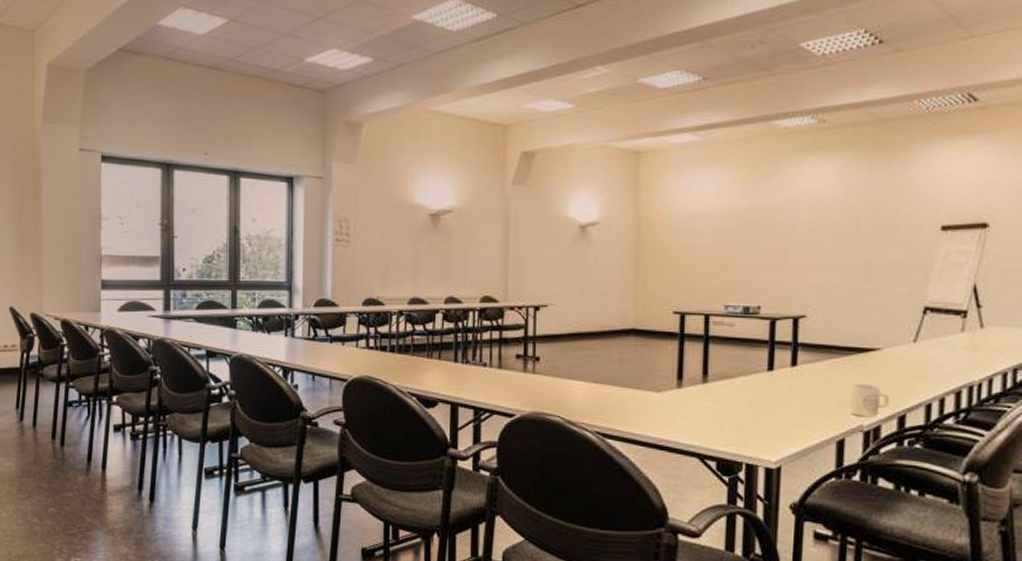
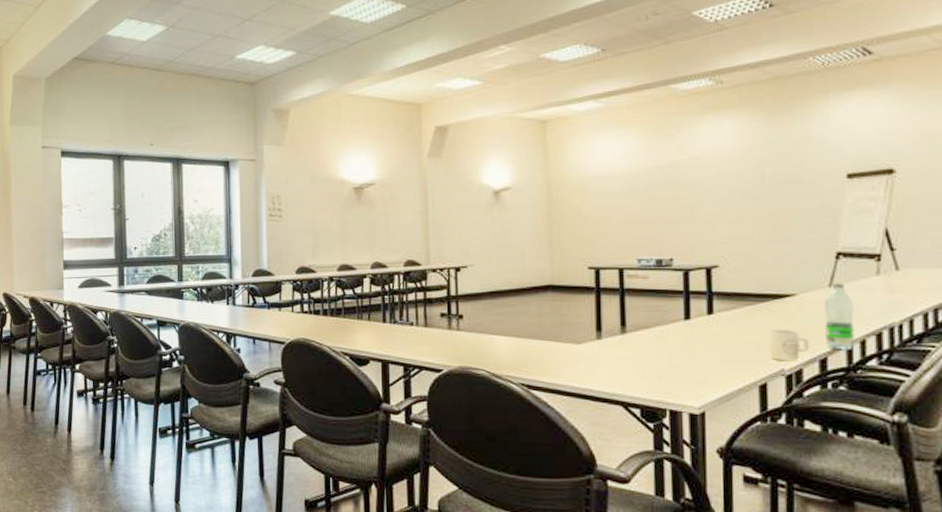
bottle: none [905,338,937,408] -> present [824,283,855,350]

